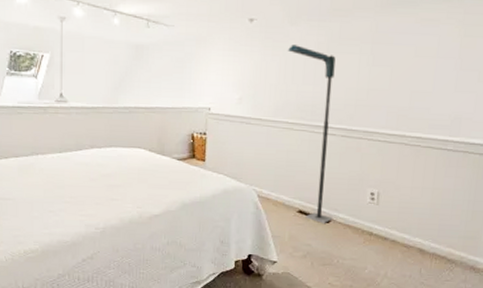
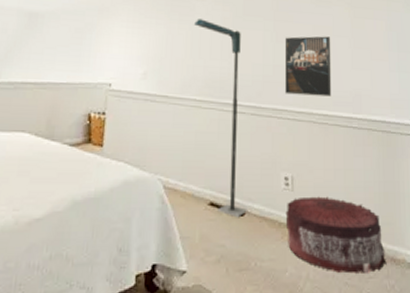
pouf: none [368,210,466,278] -> present [285,196,387,275]
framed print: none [378,58,434,120] -> present [284,36,332,97]

